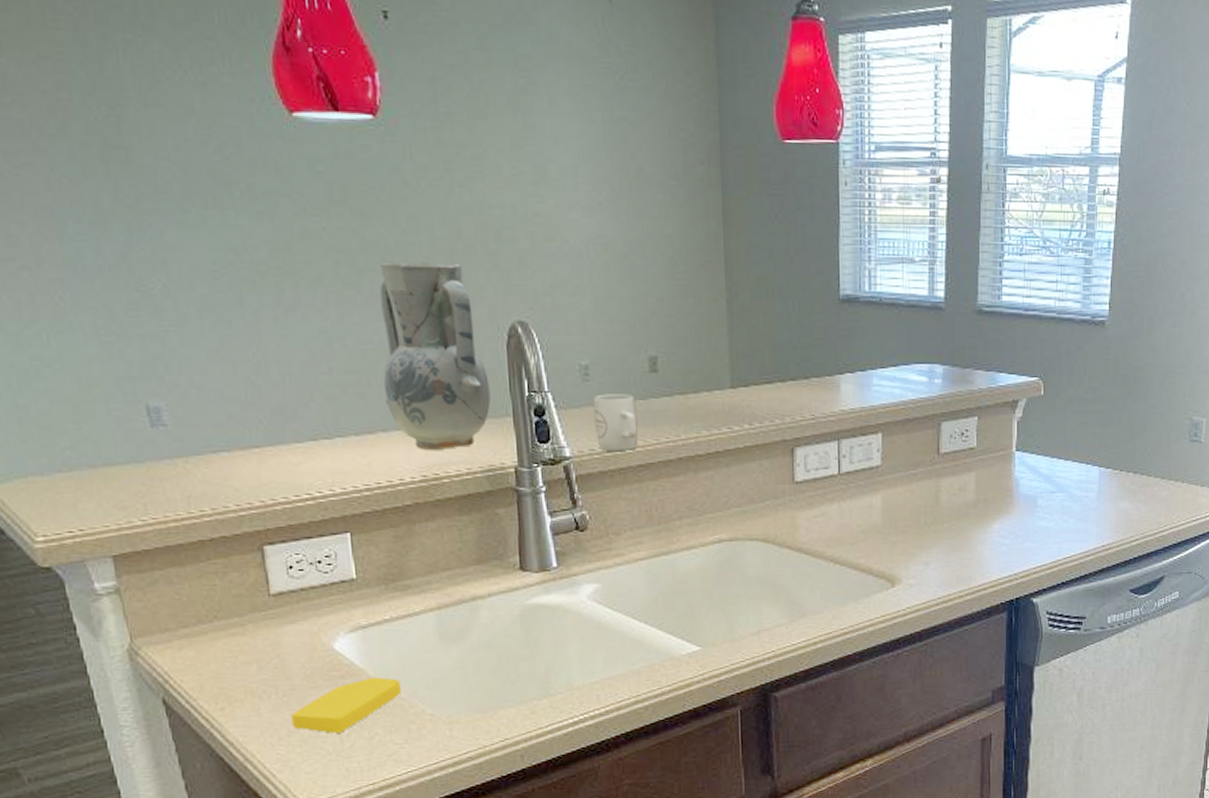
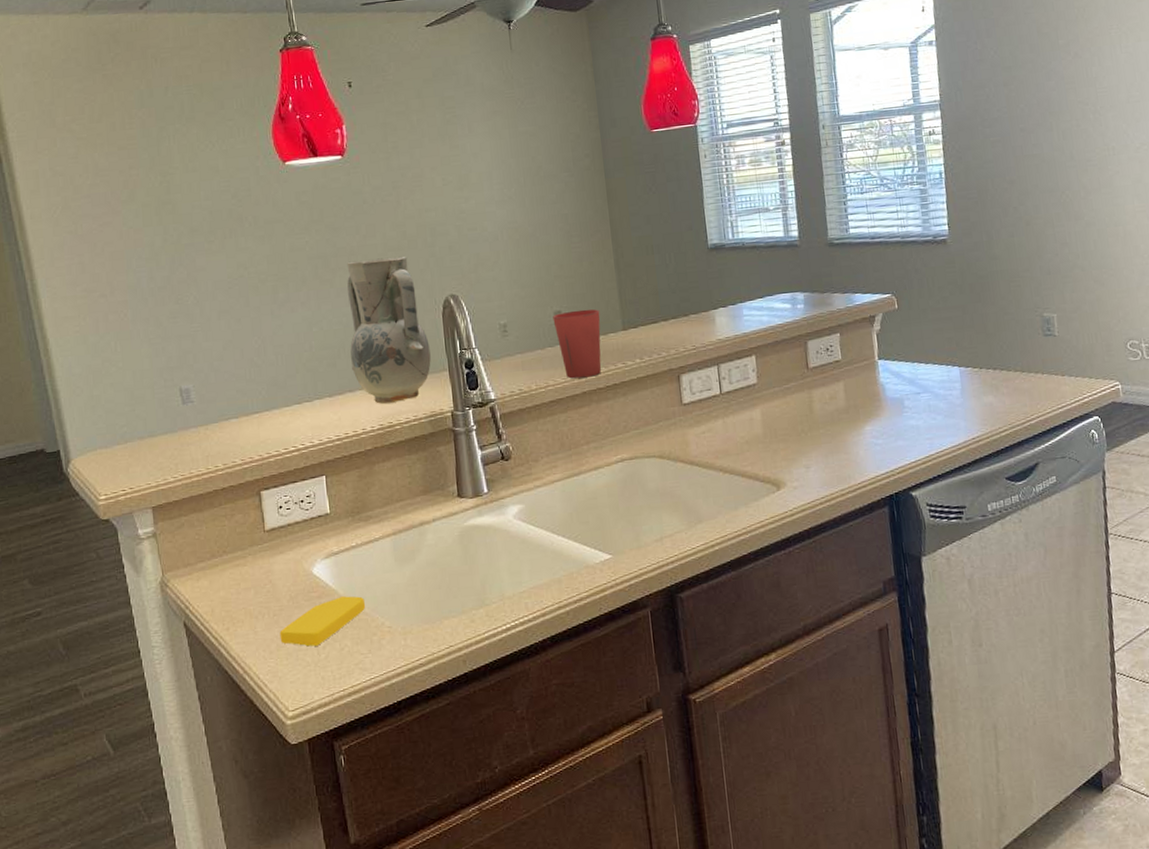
mug: present [593,394,638,451] -> none [511,343,549,392]
cup: none [647,357,705,441] -> present [553,309,602,379]

